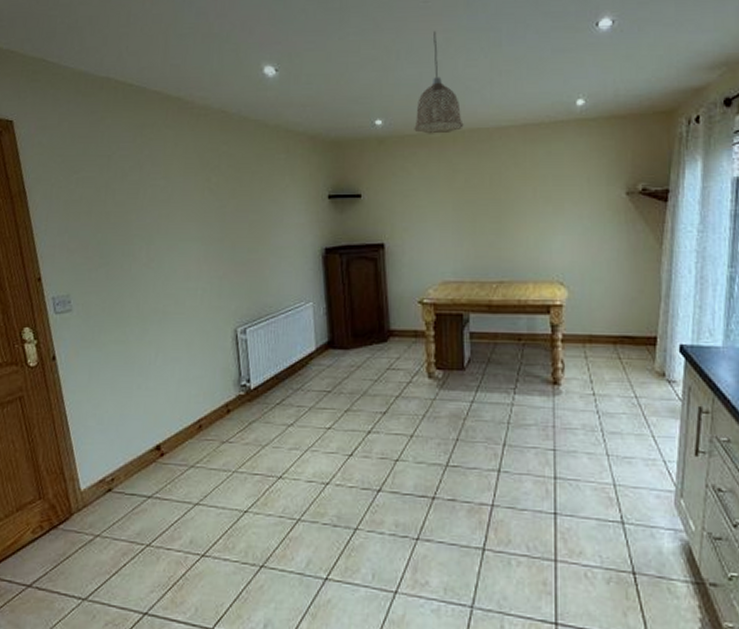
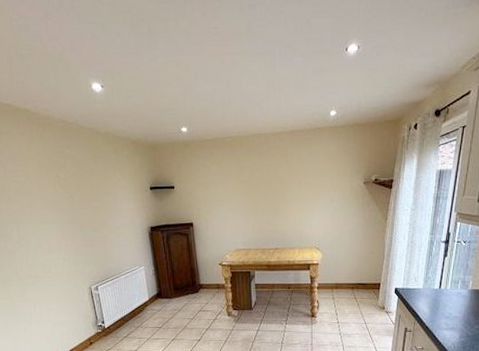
pendant lamp: present [414,30,464,134] -> none [211,53,248,139]

